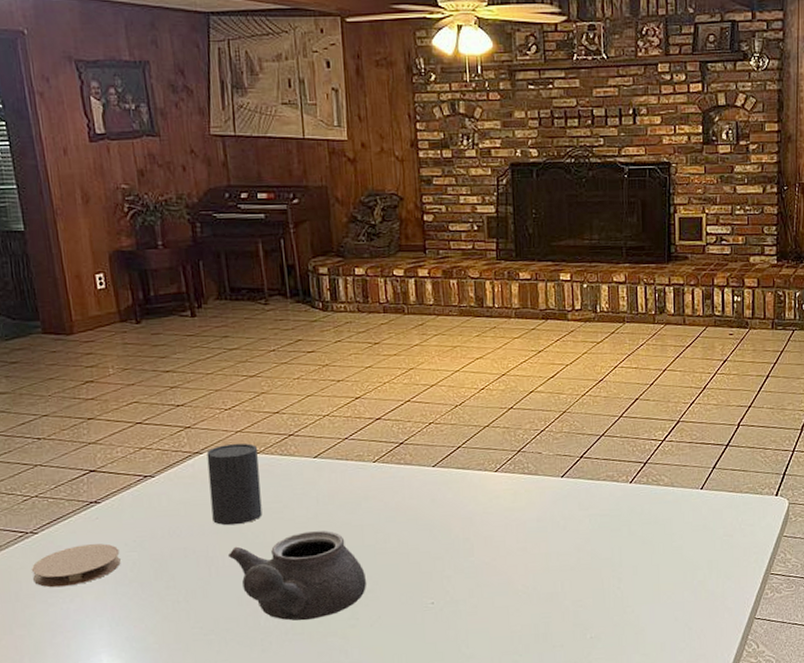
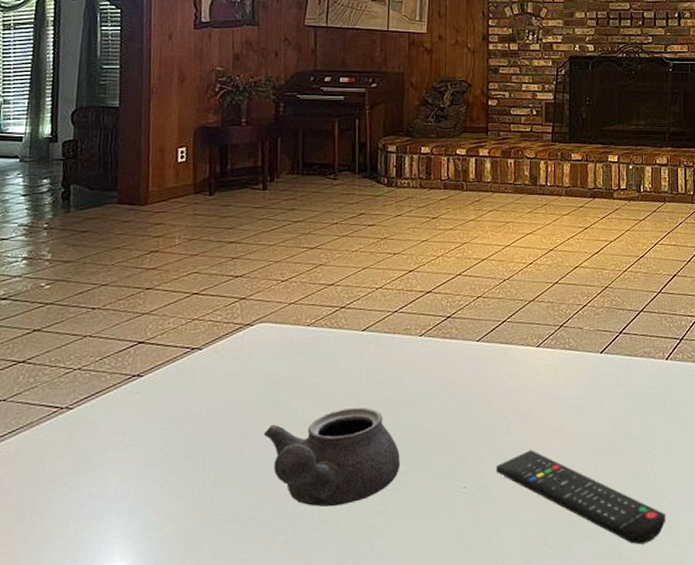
coaster: present [31,543,121,588] -> none [58,420,154,469]
cup: present [206,443,262,526] -> none [253,315,308,402]
remote control: none [461,569,635,654] -> present [495,449,666,545]

